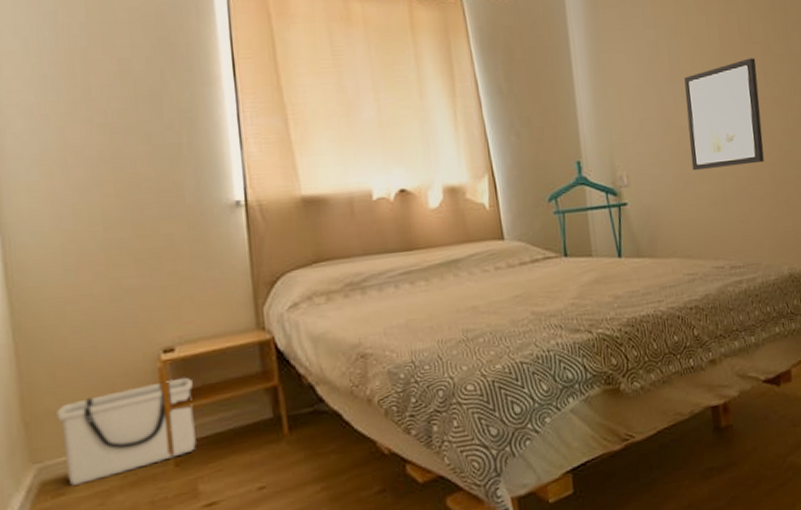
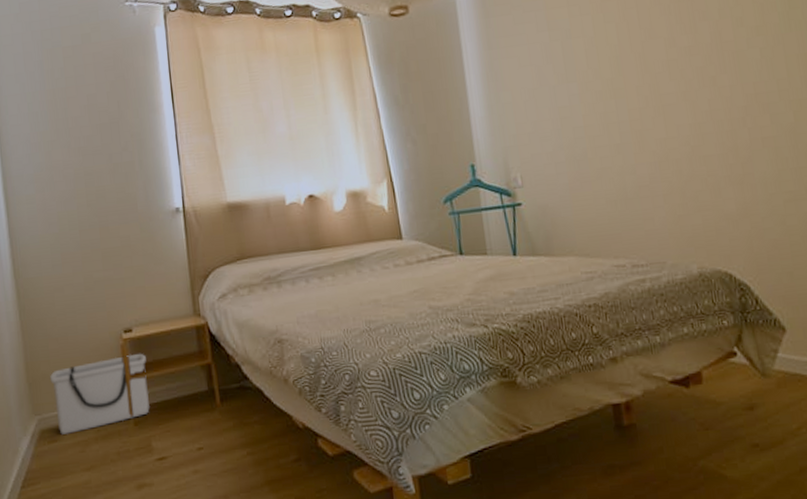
wall art: present [684,58,764,171] -> none [580,53,669,170]

